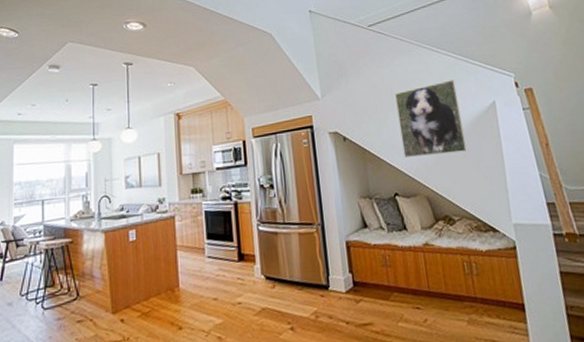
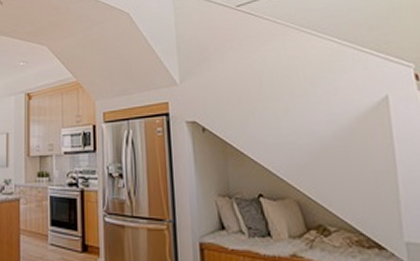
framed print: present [395,79,467,157] -> none [264,68,349,154]

